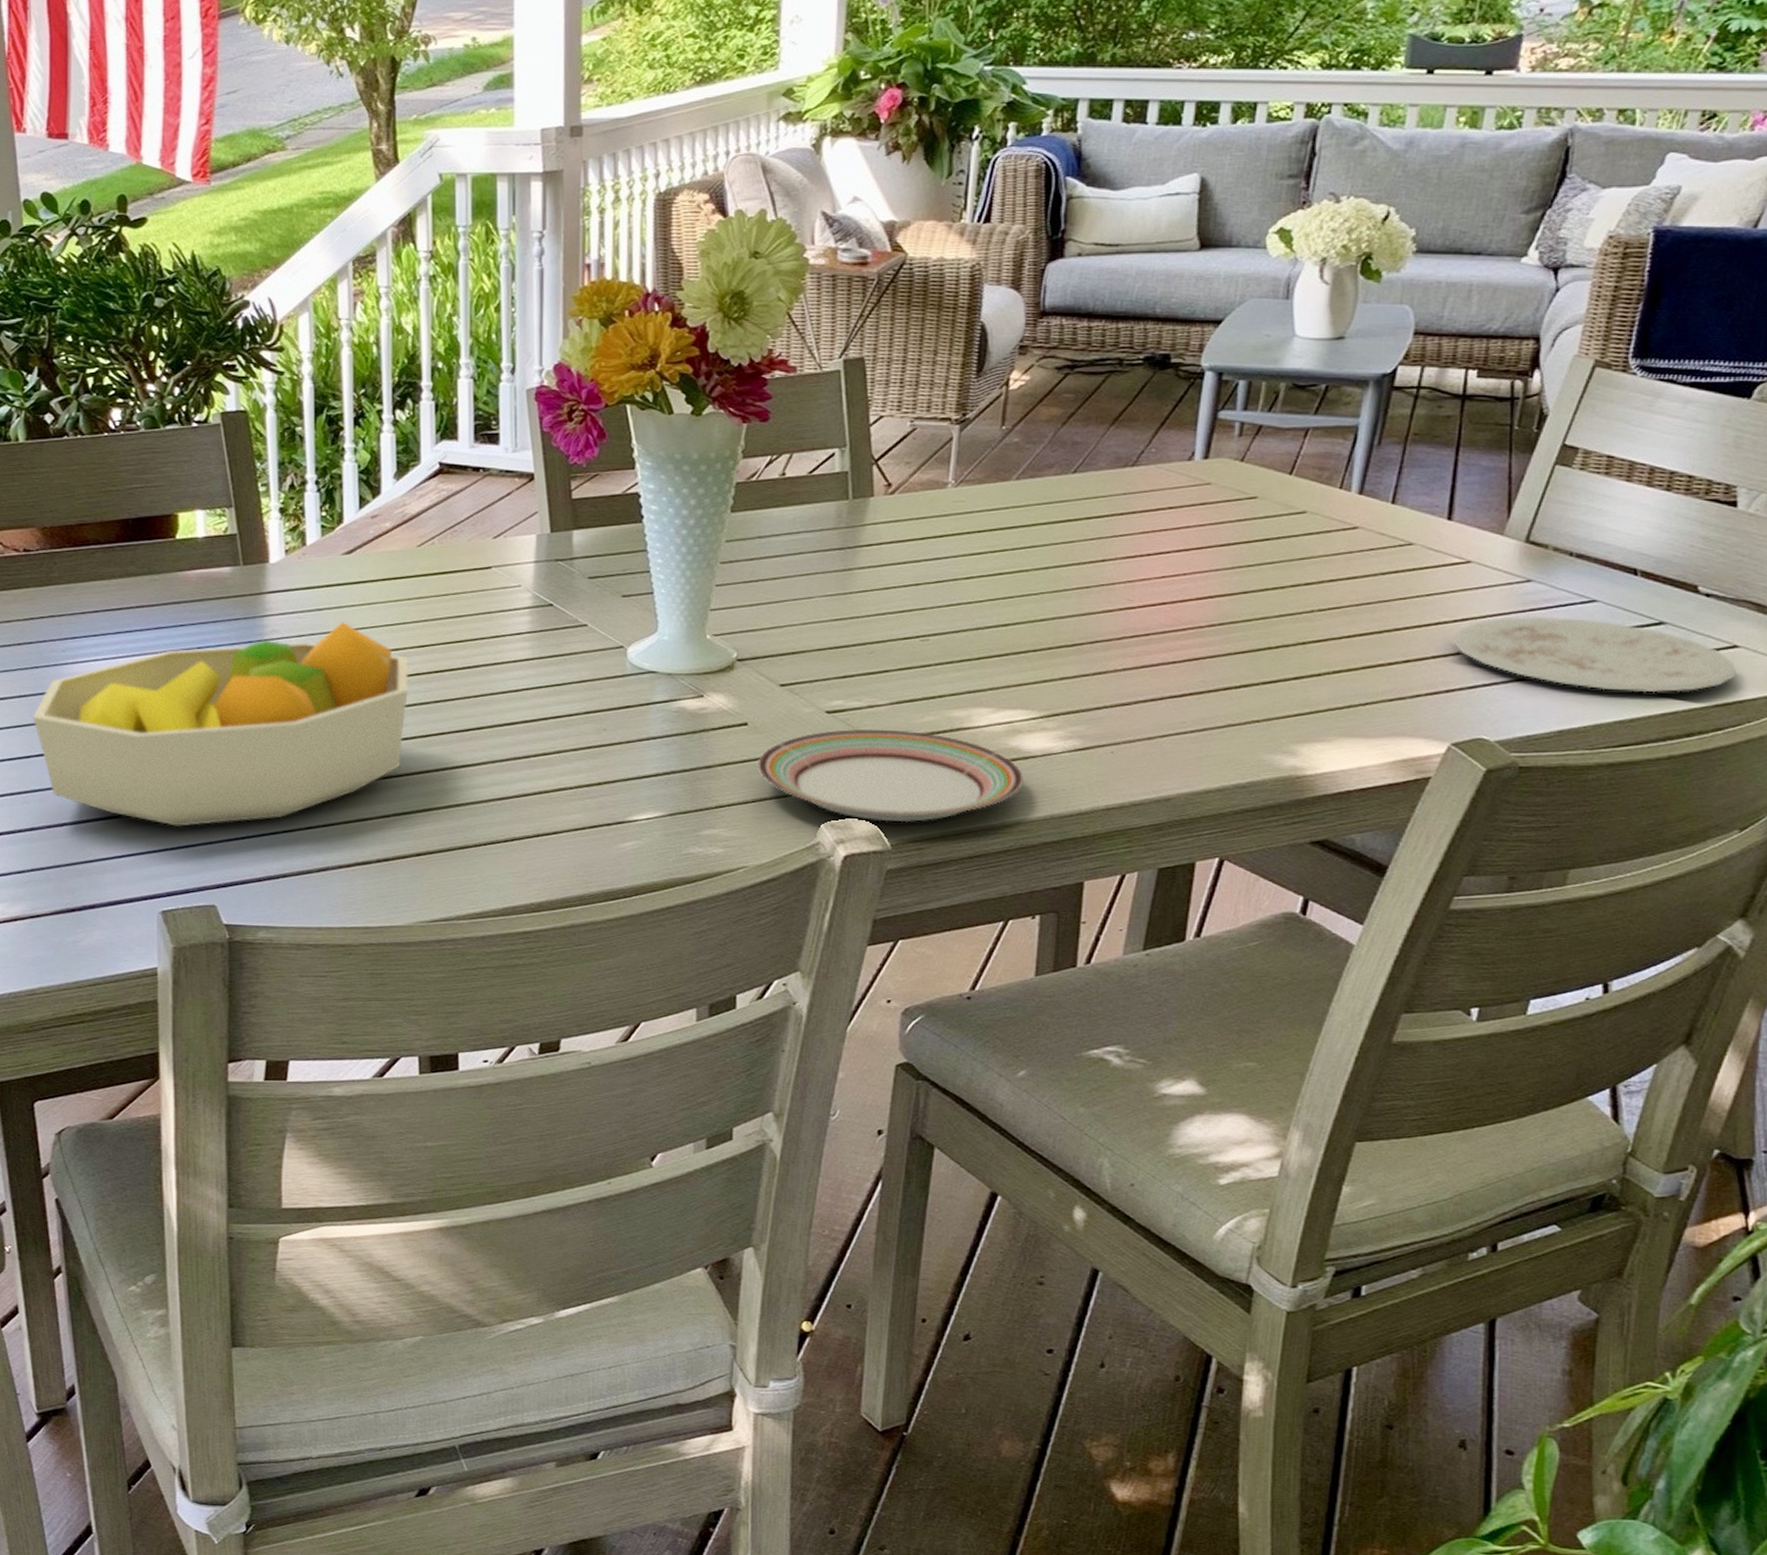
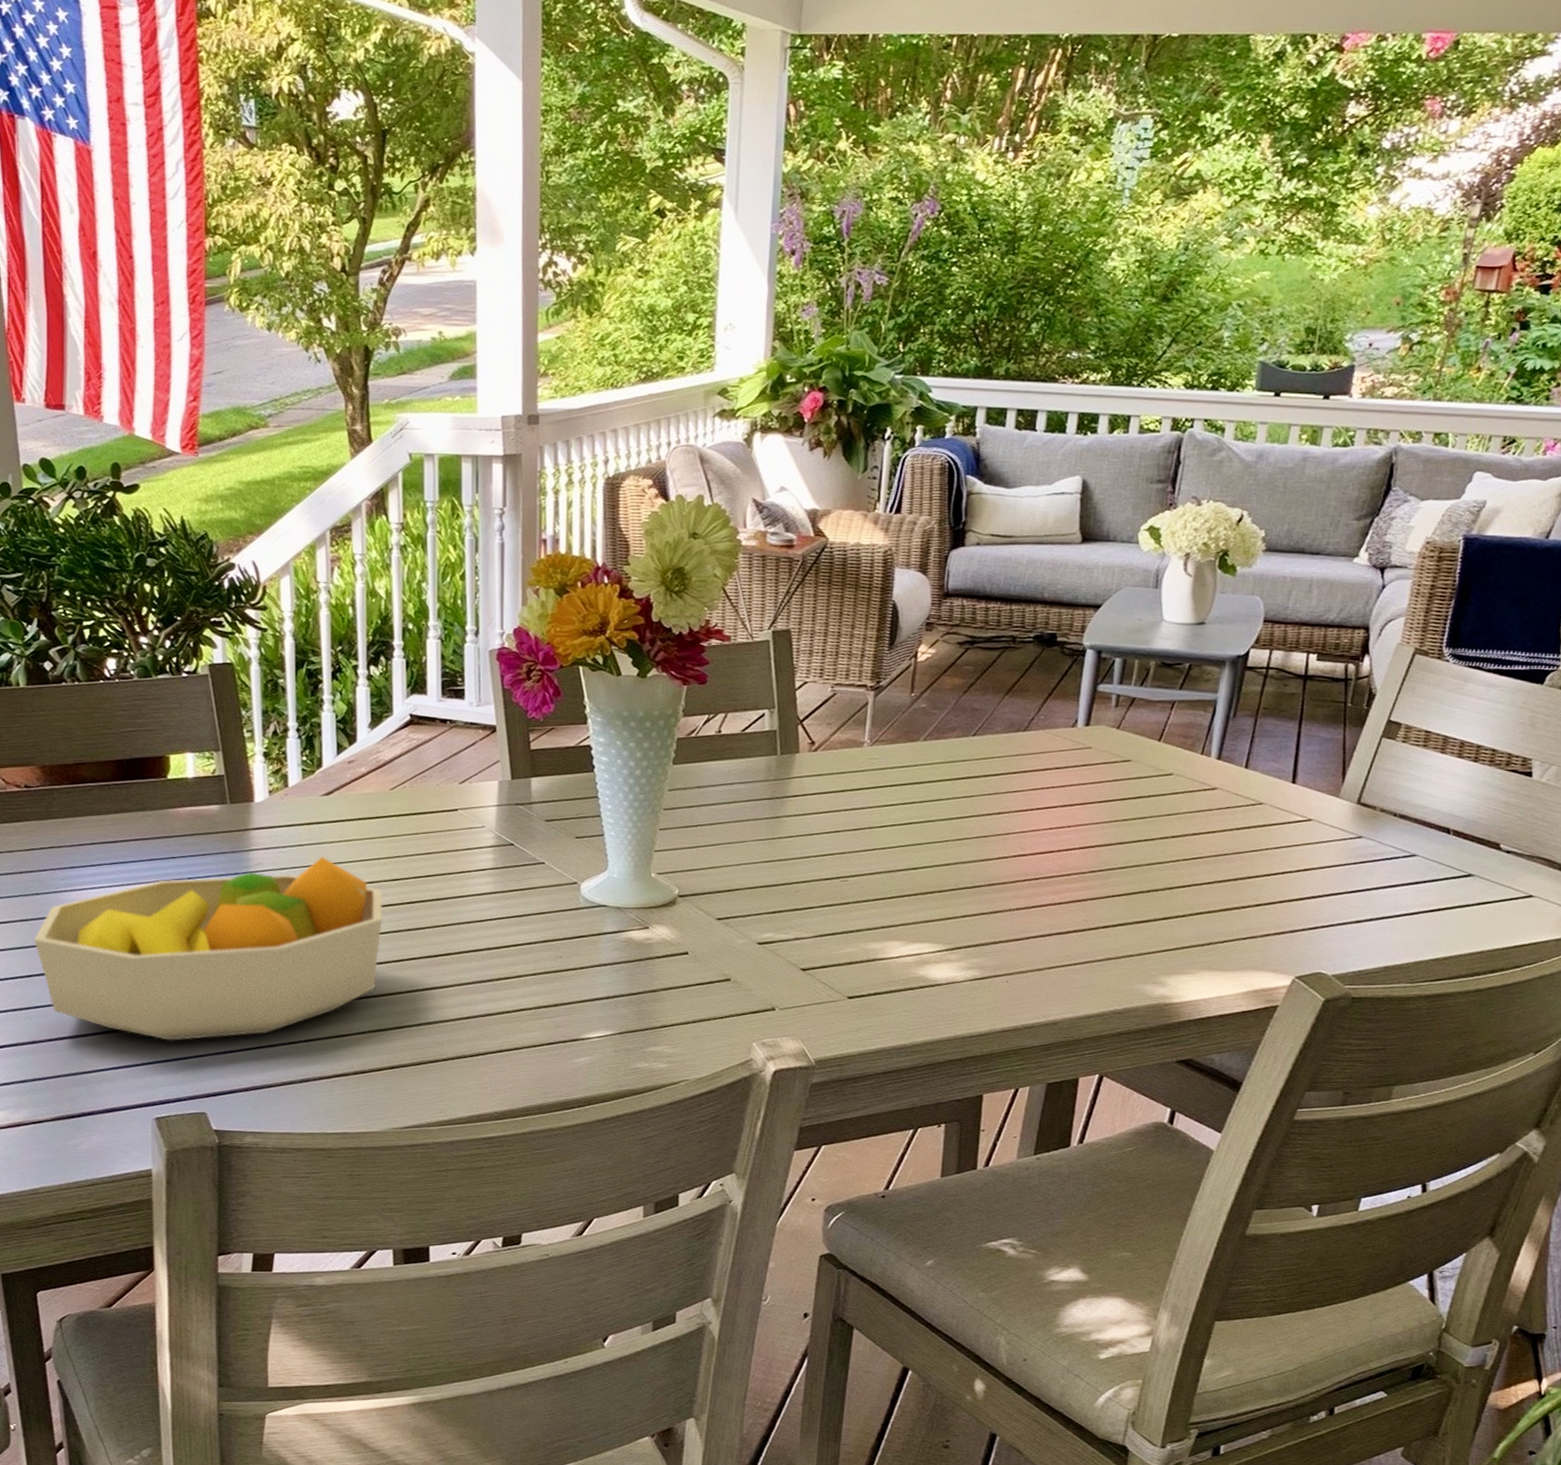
plate: present [758,728,1023,823] -> none [697,958,930,1042]
plate: present [1452,616,1736,693] -> none [1296,867,1531,935]

